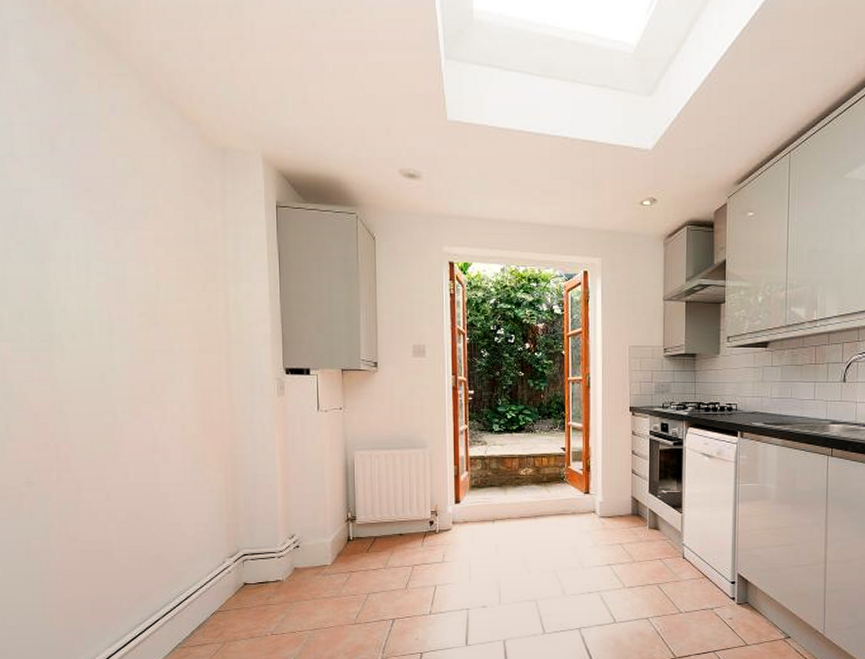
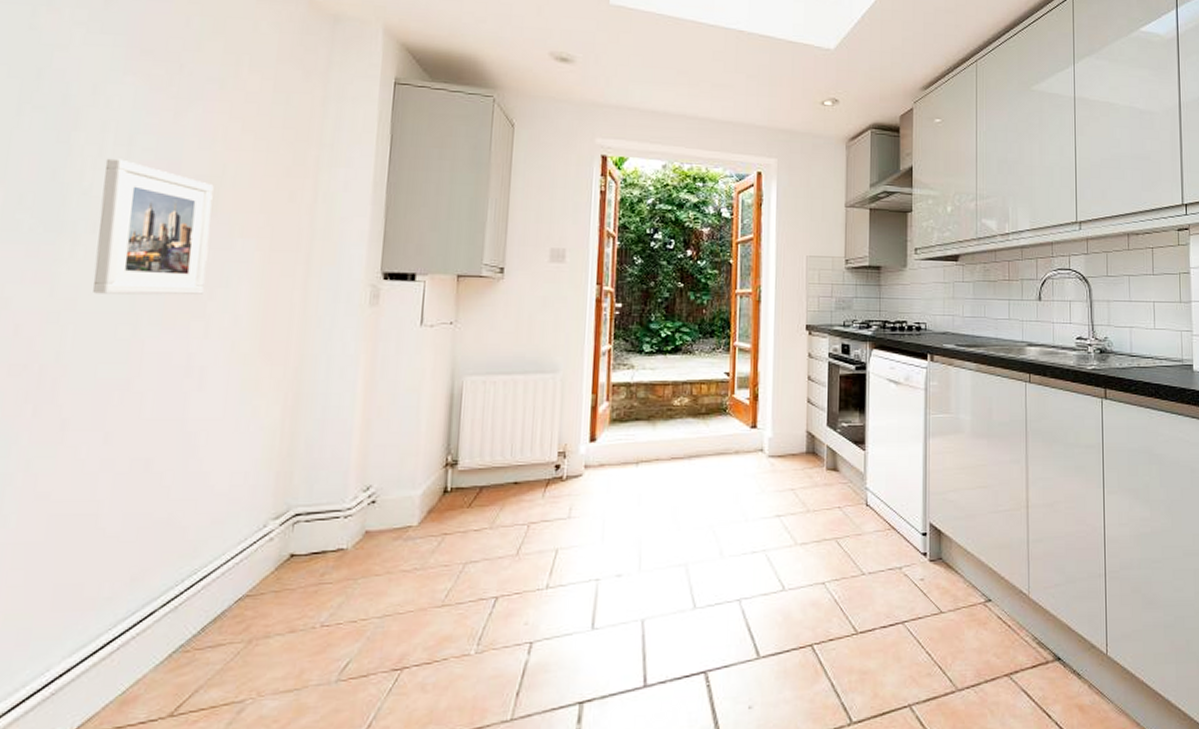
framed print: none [73,282,158,389] -> present [93,158,214,295]

